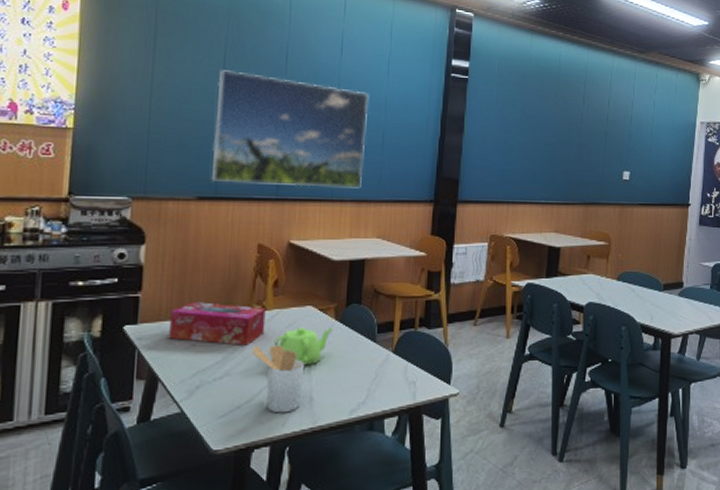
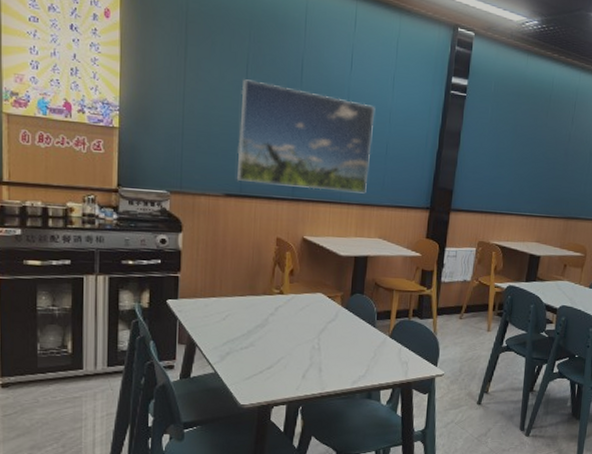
tissue box: present [168,302,266,346] -> none [203,284,283,323]
utensil holder: present [252,345,305,413] -> none [272,323,316,380]
teapot: present [274,327,333,366] -> none [290,310,339,343]

